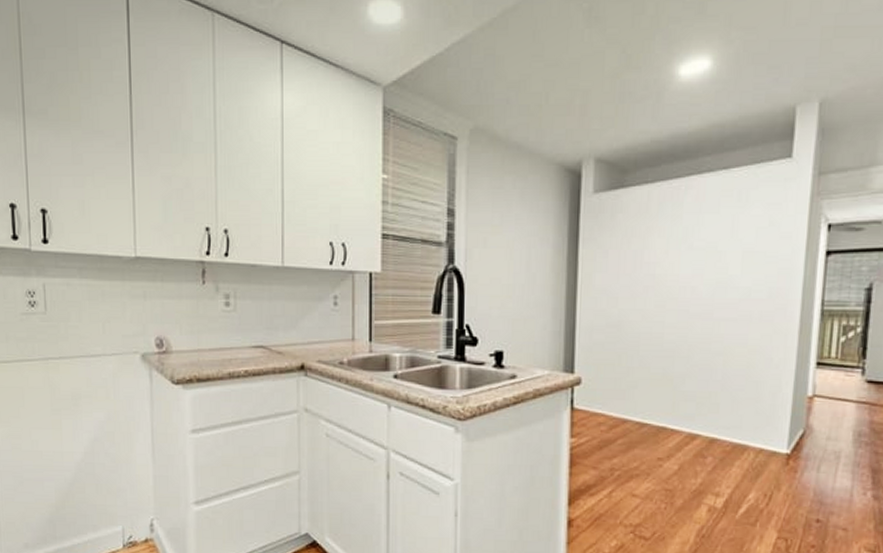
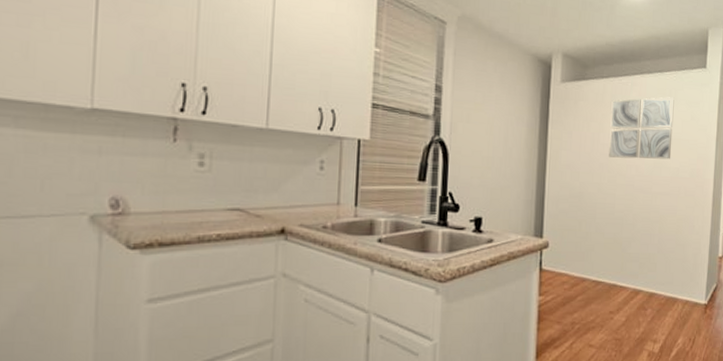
wall art: none [655,199,745,279] -> present [609,97,674,160]

